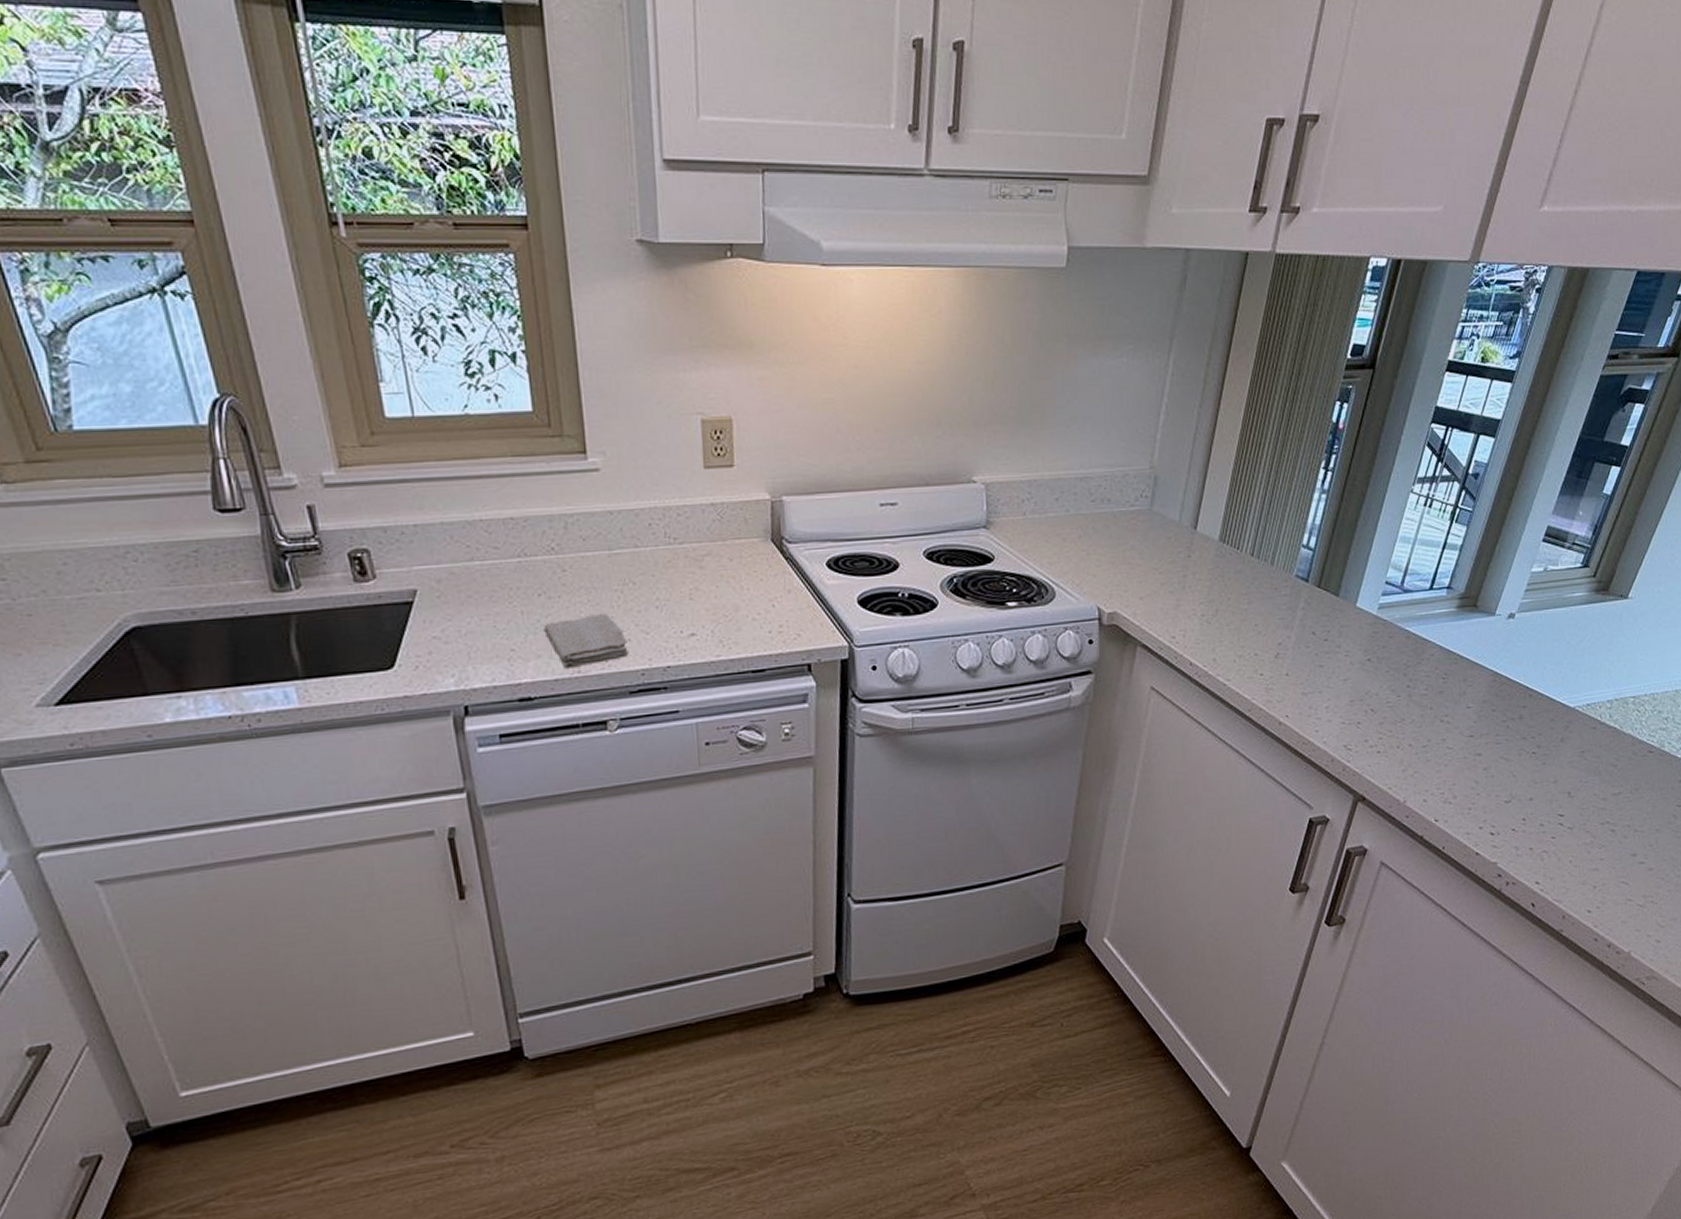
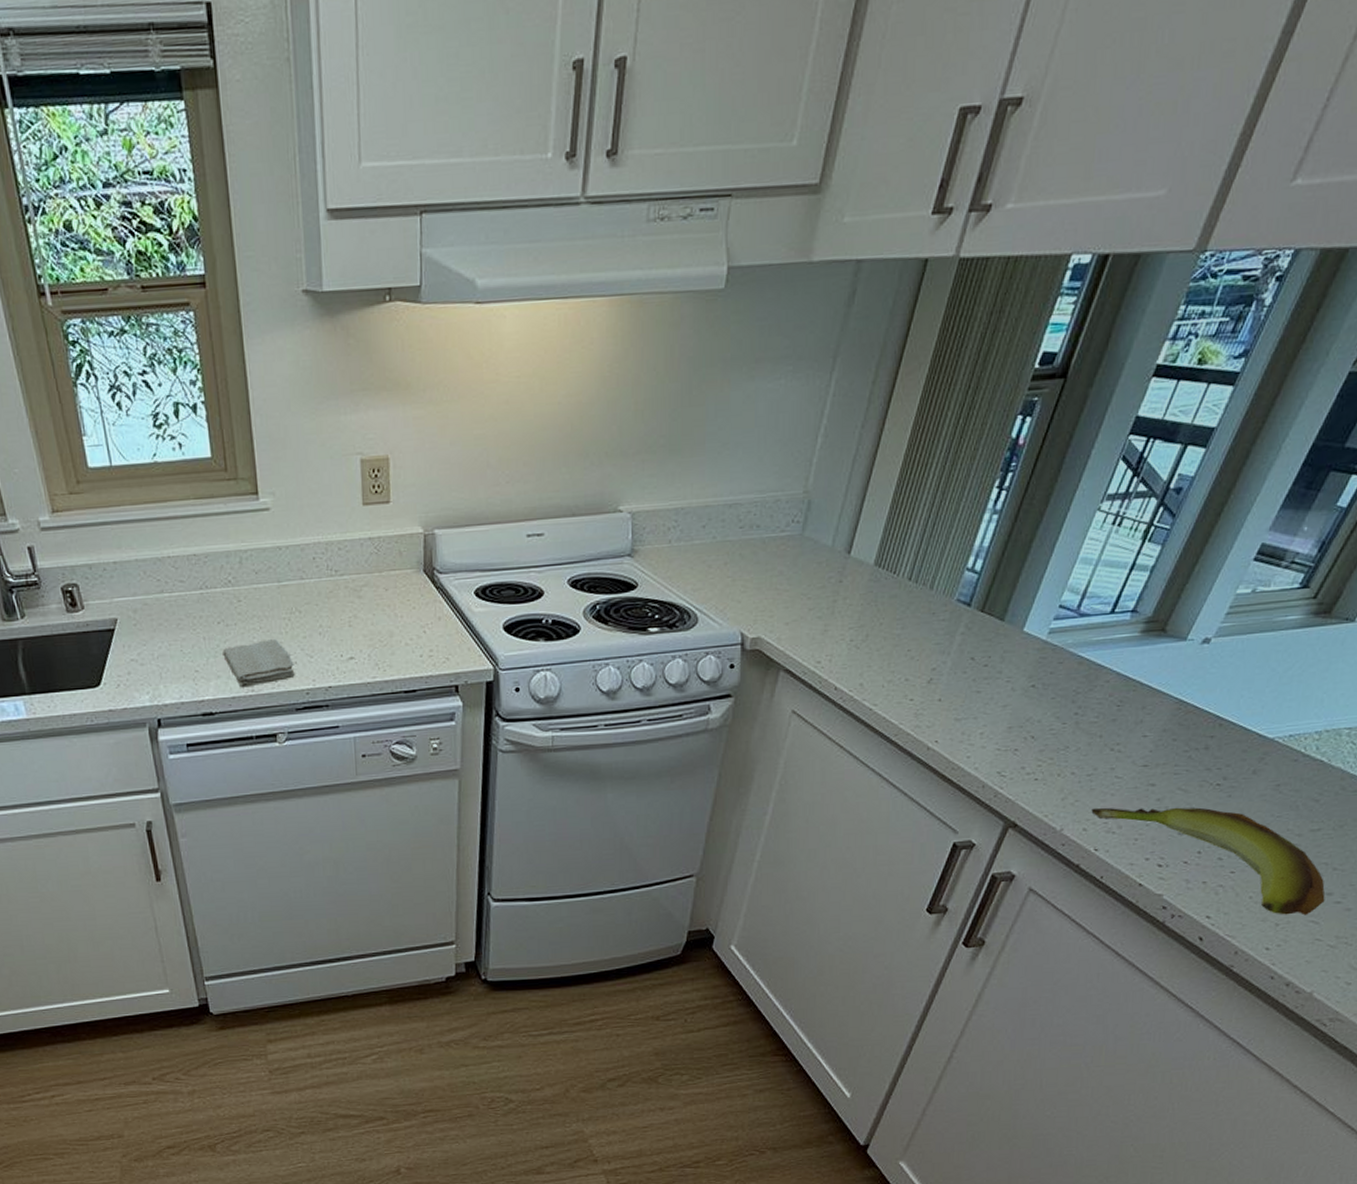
banana: none [1429,775,1631,878] -> present [1091,807,1325,915]

